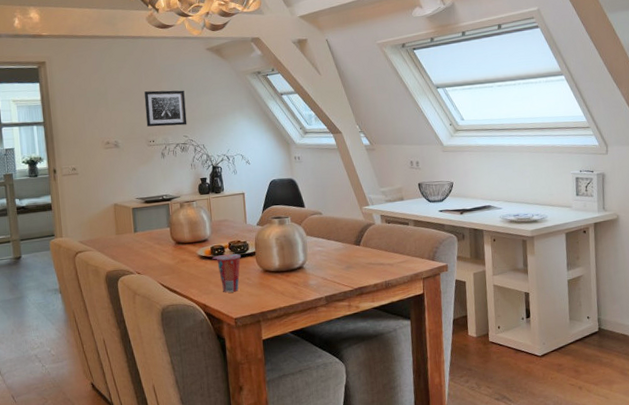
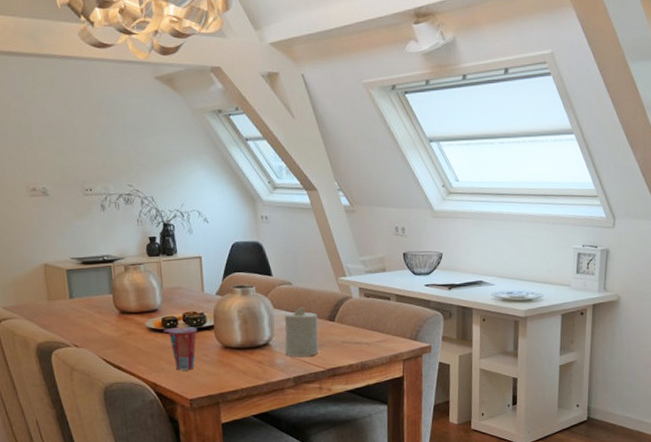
wall art: present [143,90,187,127] -> none [77,127,132,172]
candle: none [315,234,347,278] -> present [284,307,319,357]

